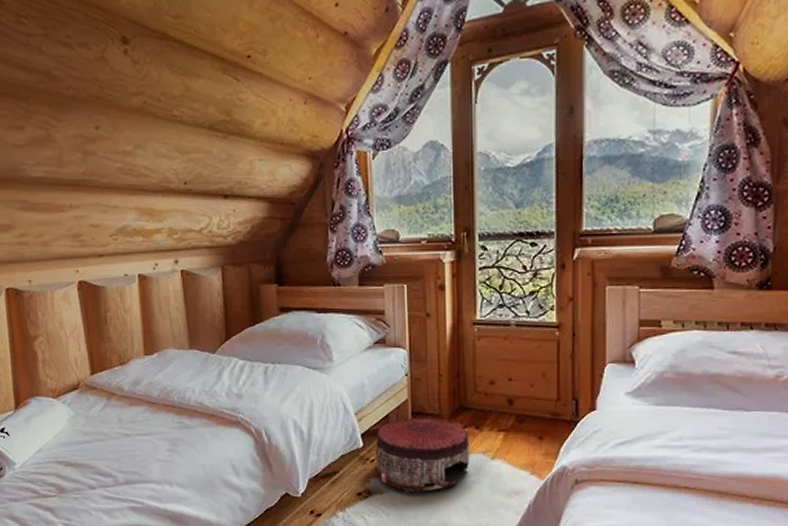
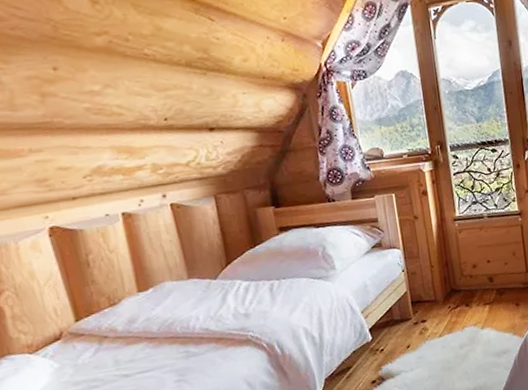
pouf: present [373,417,470,494] -> none [382,303,464,373]

